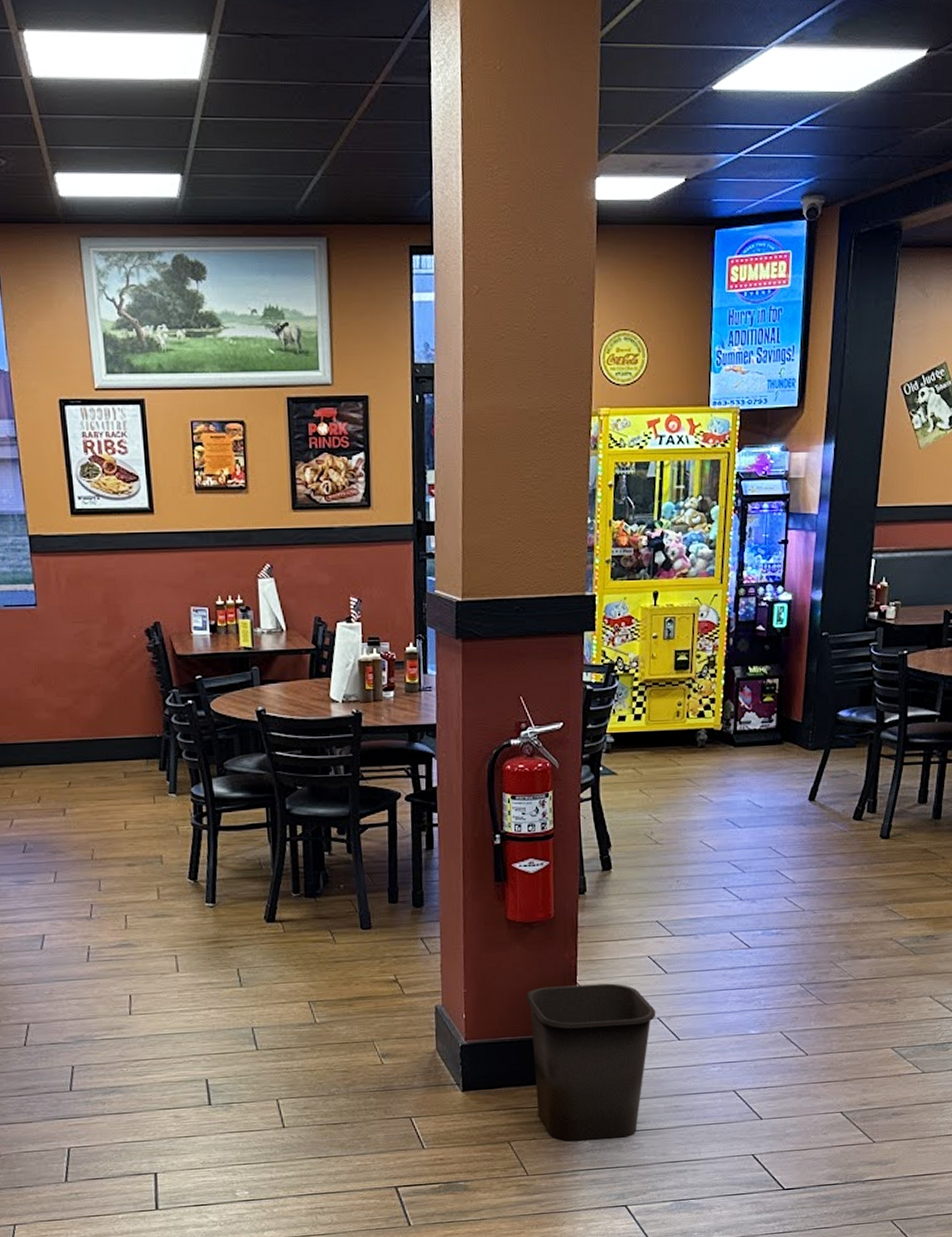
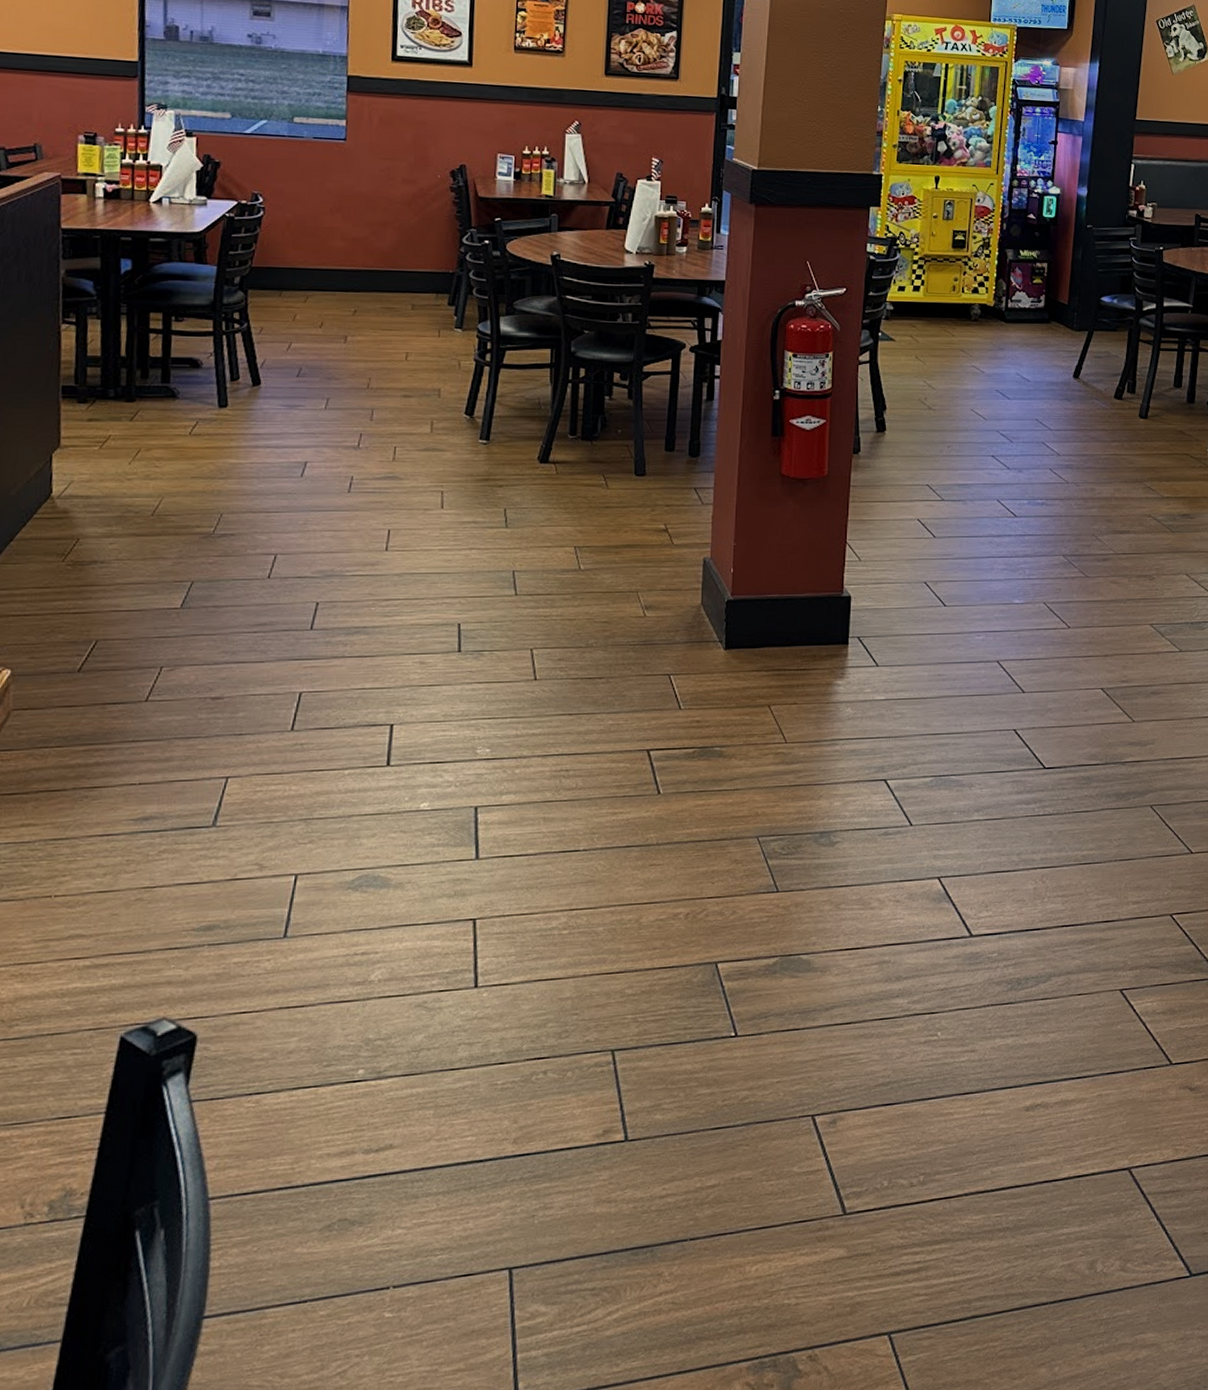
waste bin: present [526,983,656,1142] -> none [795,544,923,708]

